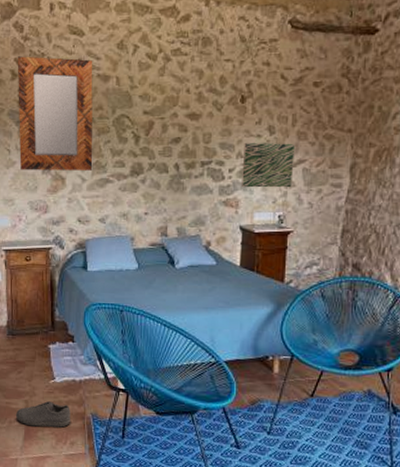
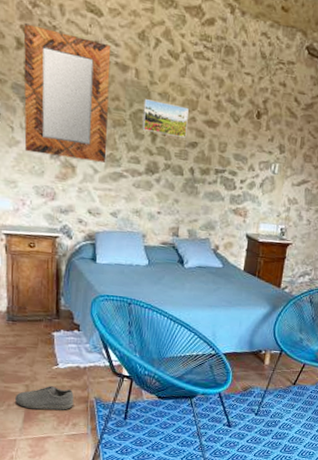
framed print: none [125,103,170,135] -> present [142,99,189,138]
wall art: present [242,143,296,188] -> none [251,157,301,205]

